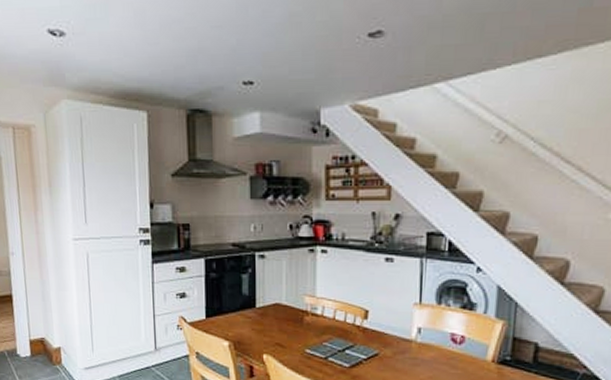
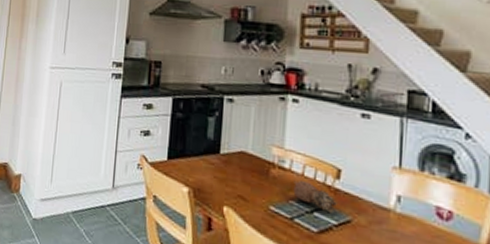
fruit: none [326,324,366,350] -> present [293,180,337,214]

